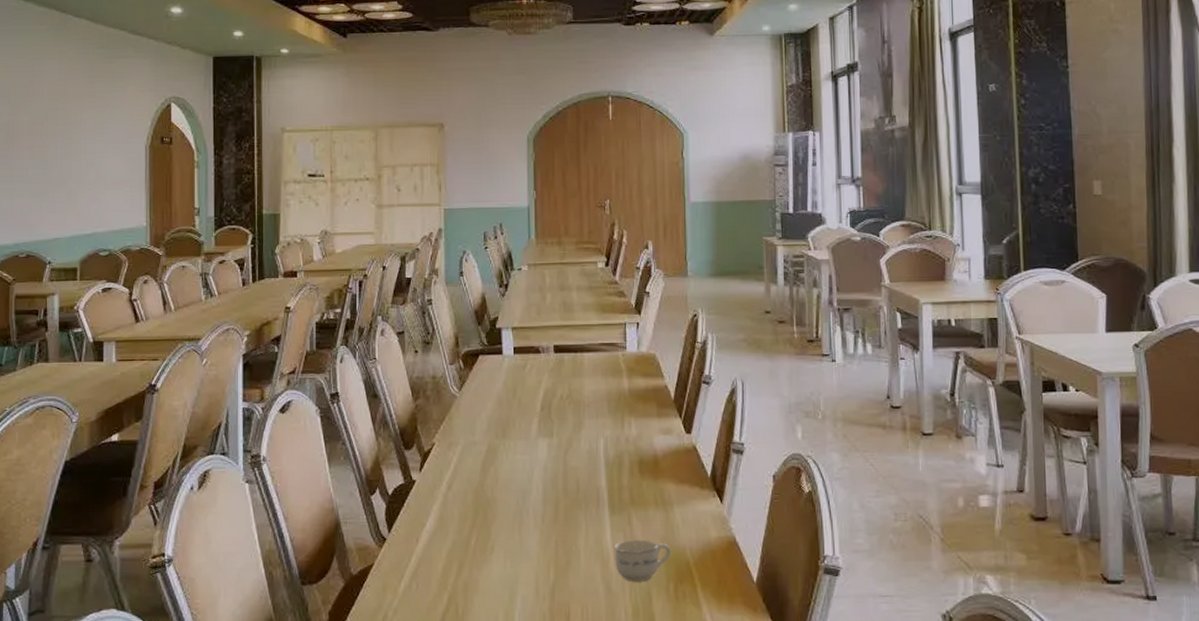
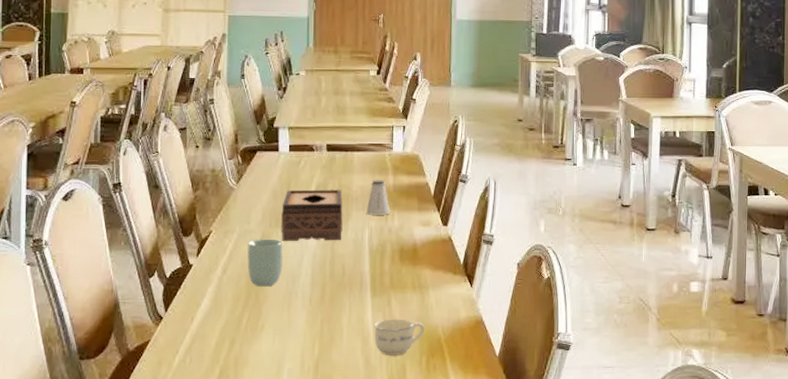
cup: none [473,451,511,504] -> present [247,238,283,287]
tissue box: none [508,395,575,454] -> present [281,189,343,242]
saltshaker: none [600,383,626,423] -> present [366,180,390,215]

